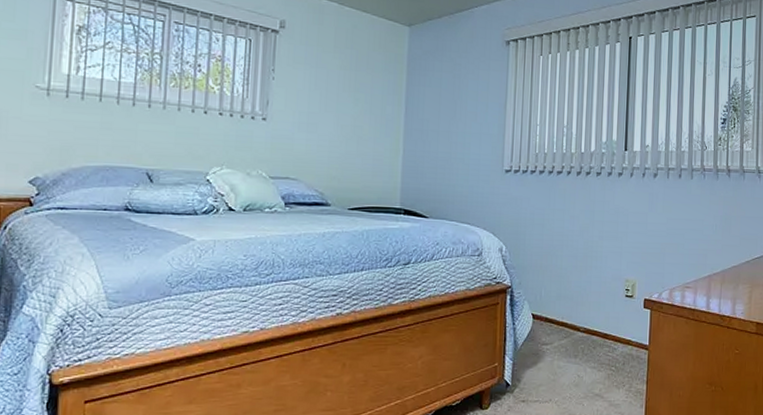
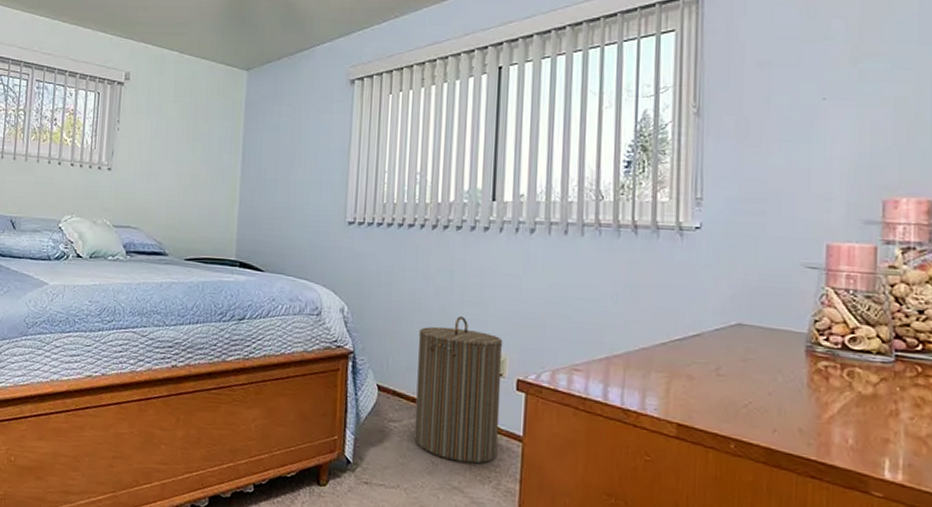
laundry hamper: none [563,249,634,372] -> present [414,316,503,464]

